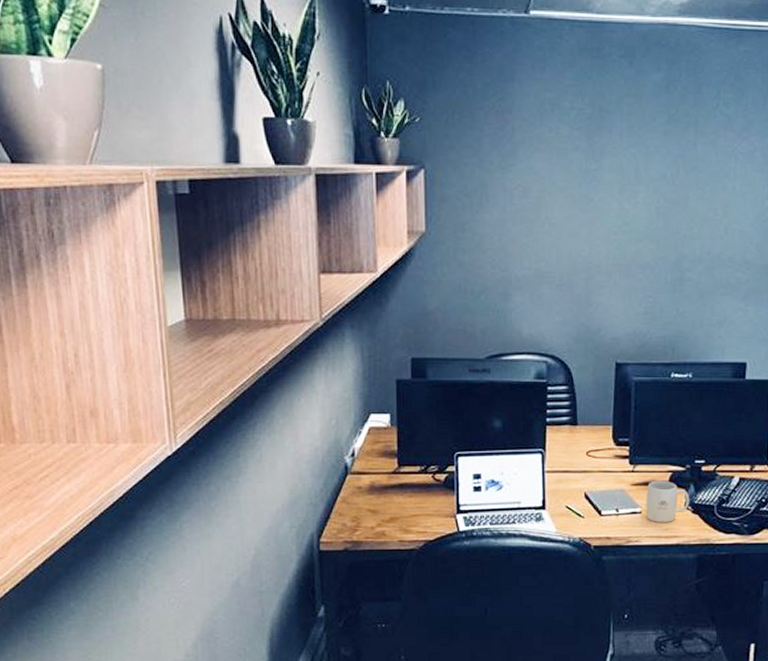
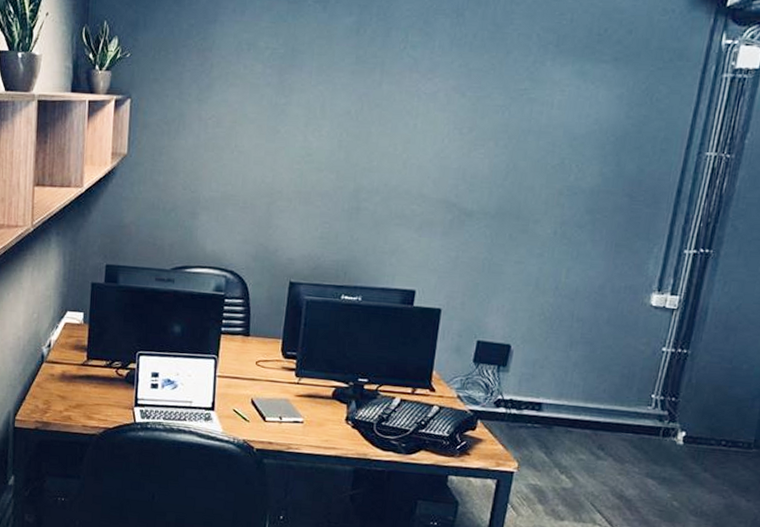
mug: present [645,480,690,522] -> none [307,394,351,434]

